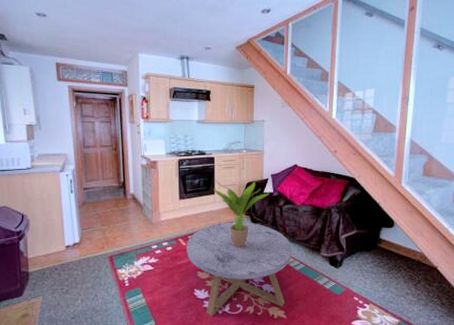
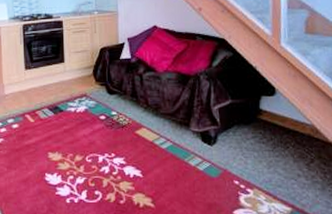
coffee table: present [186,222,292,316] -> none [35,93,157,205]
potted plant: present [213,180,270,248] -> none [63,46,127,123]

